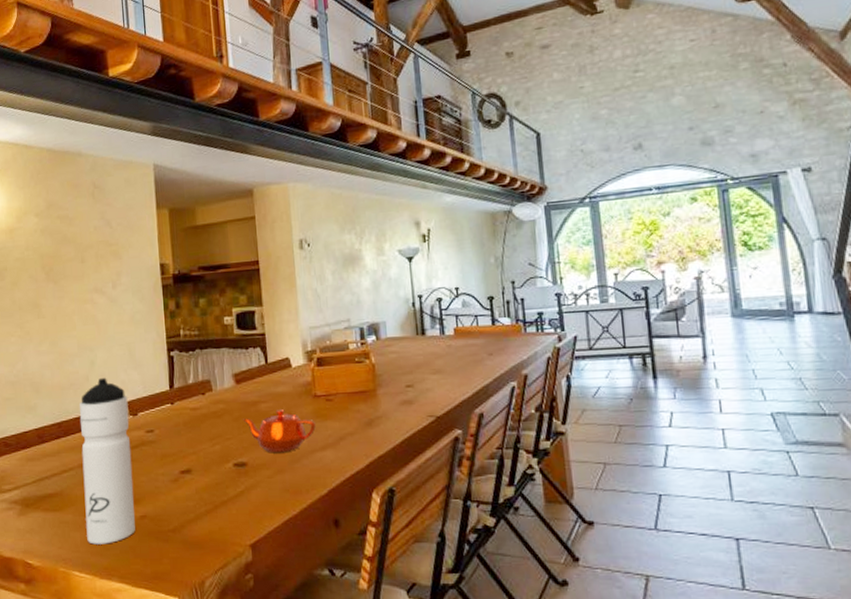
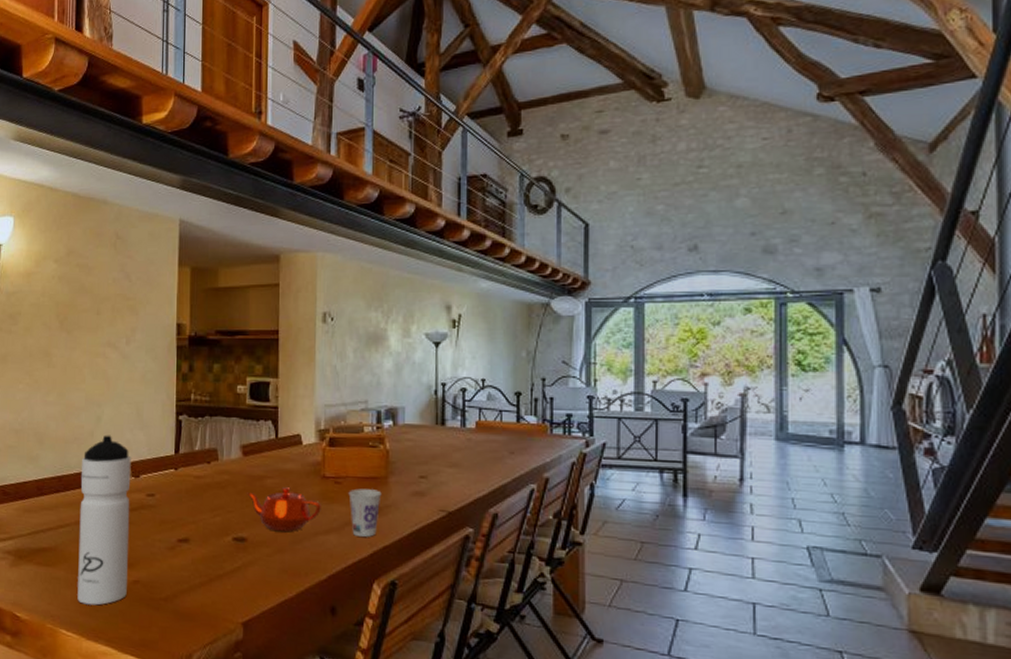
cup: none [340,403,372,449] -> present [348,488,382,537]

